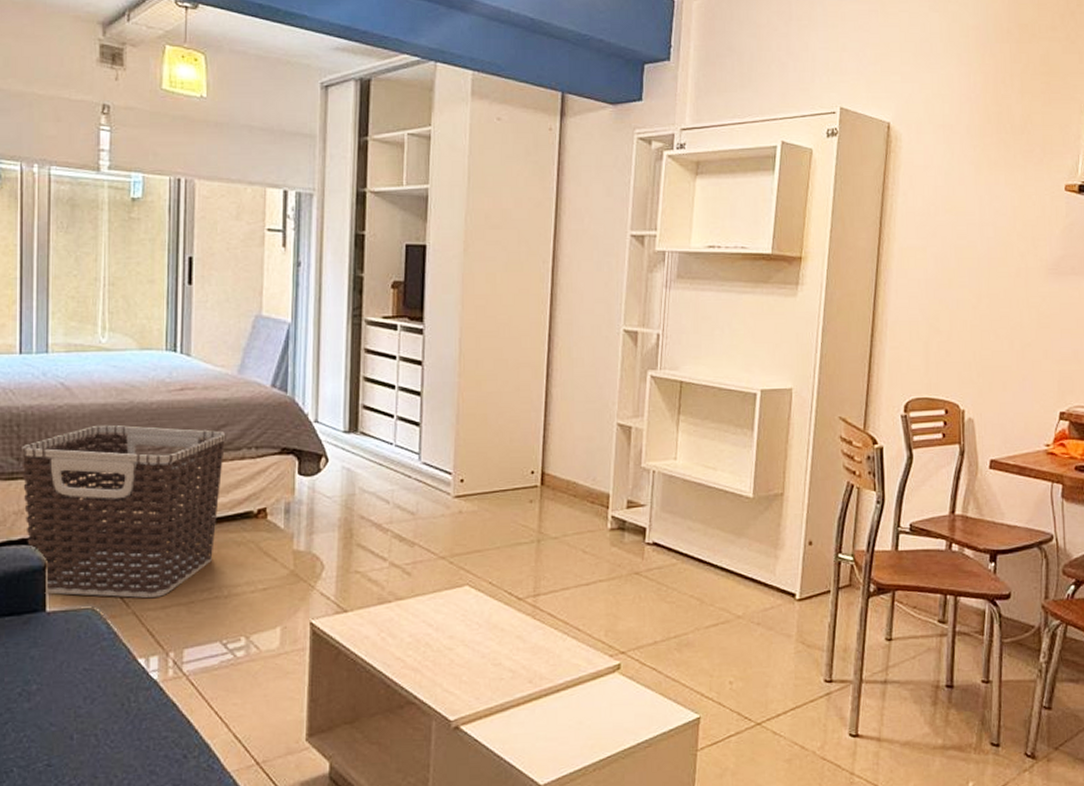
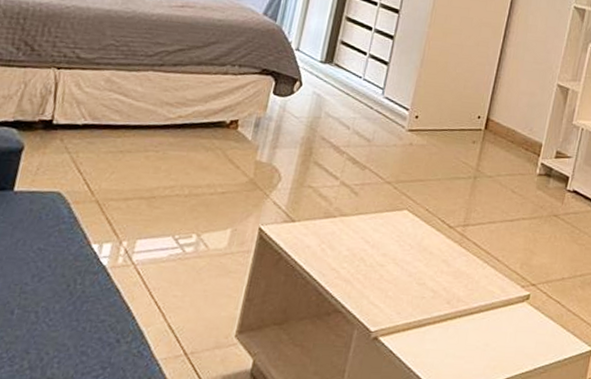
clothes hamper: present [20,424,226,598] -> none [9,27,215,189]

